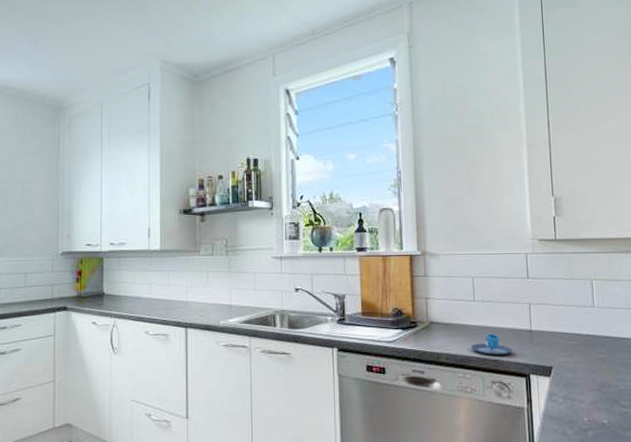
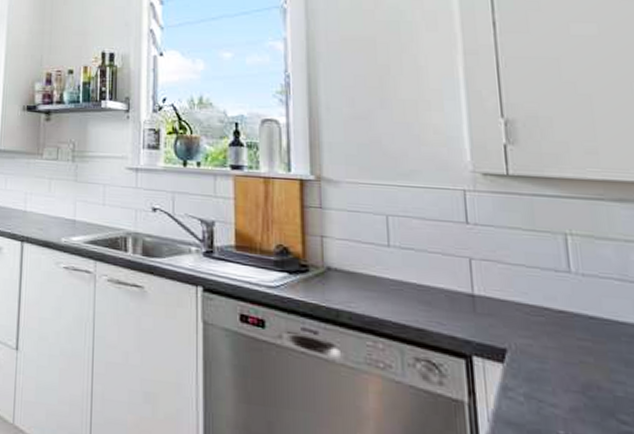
mug: present [471,333,513,356] -> none [384,291,446,324]

